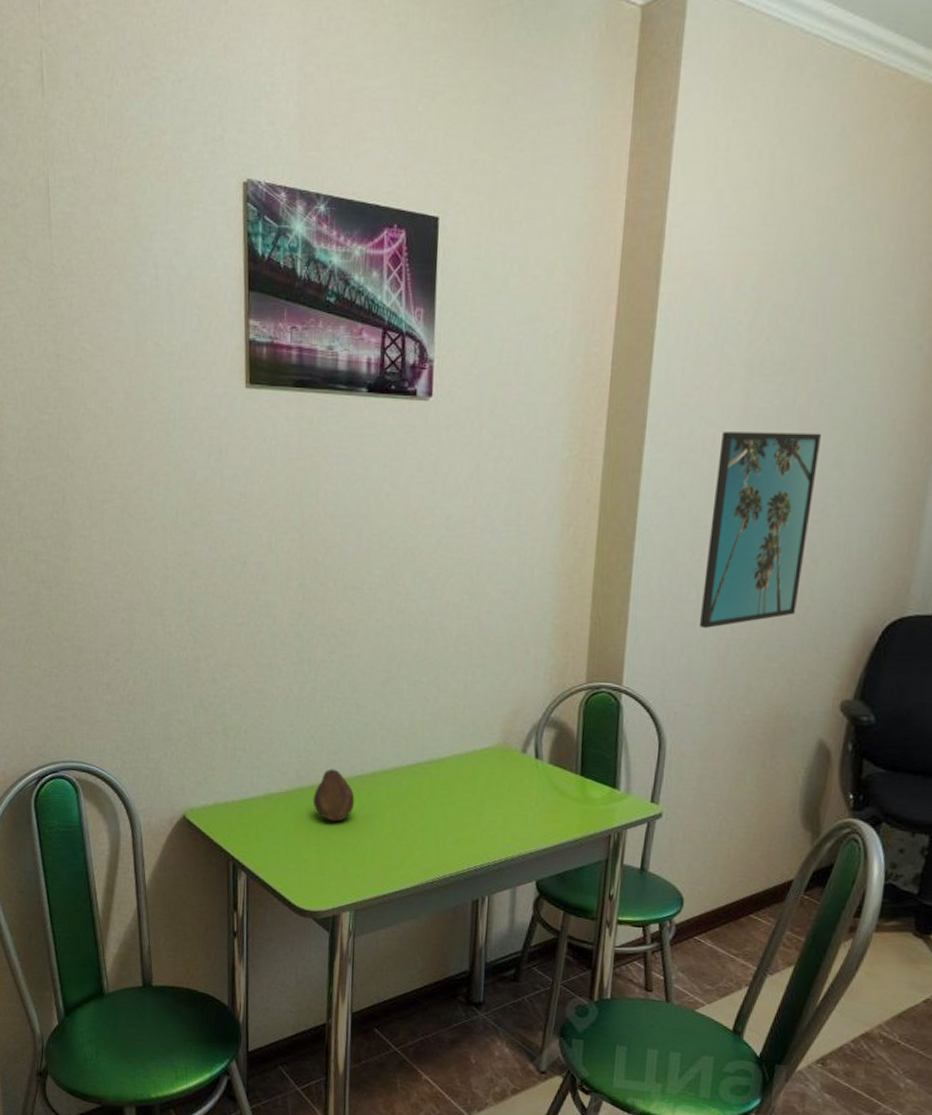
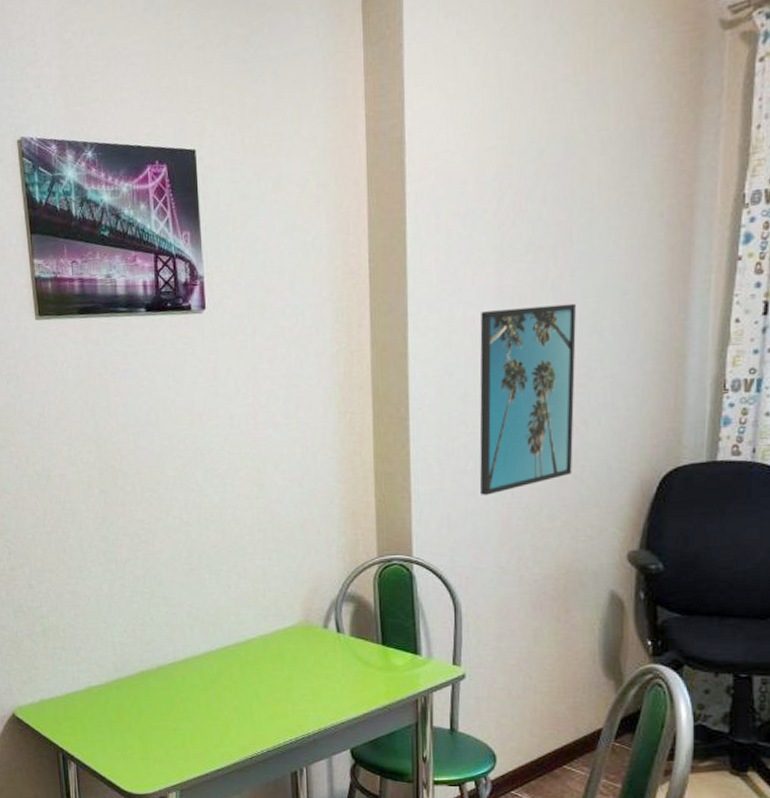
fruit: present [312,768,355,822] -> none [131,658,171,708]

